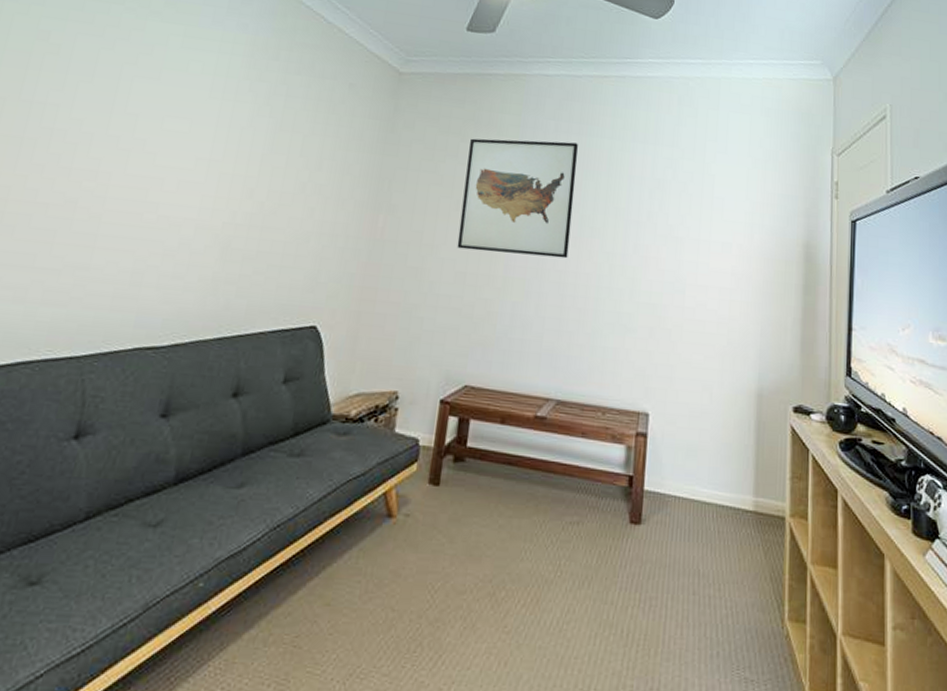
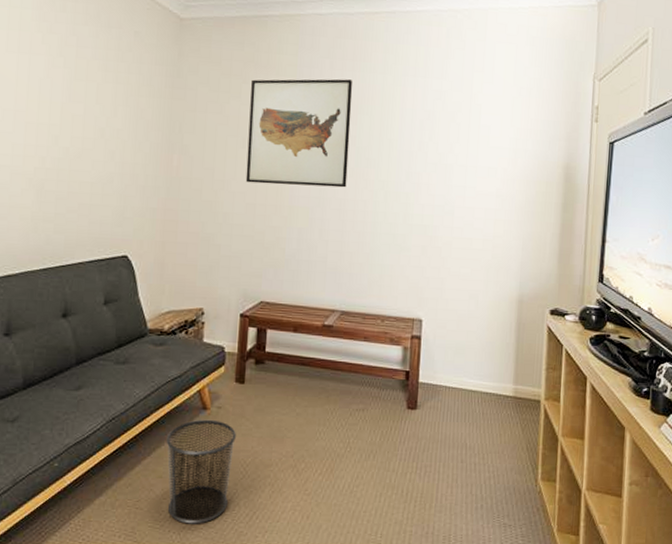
waste bin: none [333,529,425,670] -> present [166,419,236,524]

